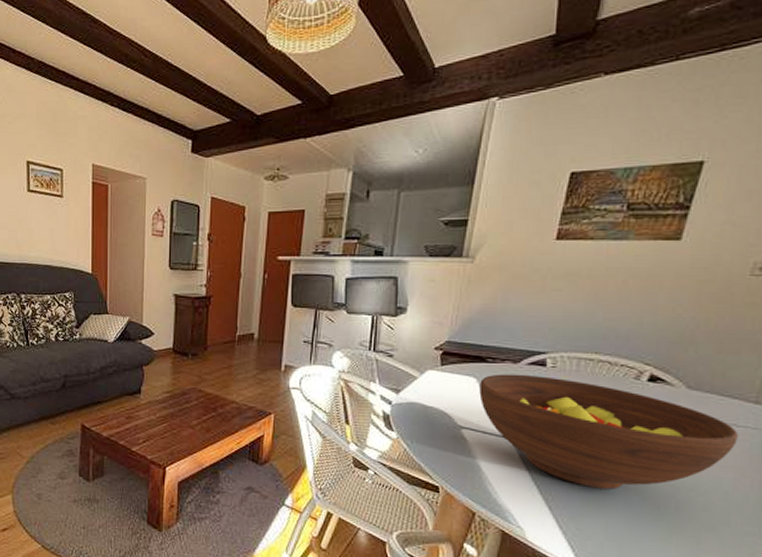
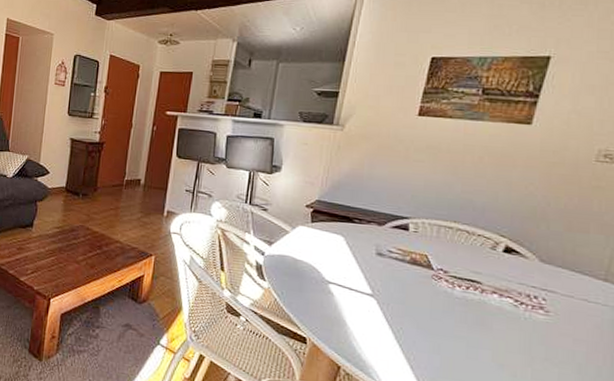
fruit bowl: present [479,374,738,490] -> none [346,234,589,354]

